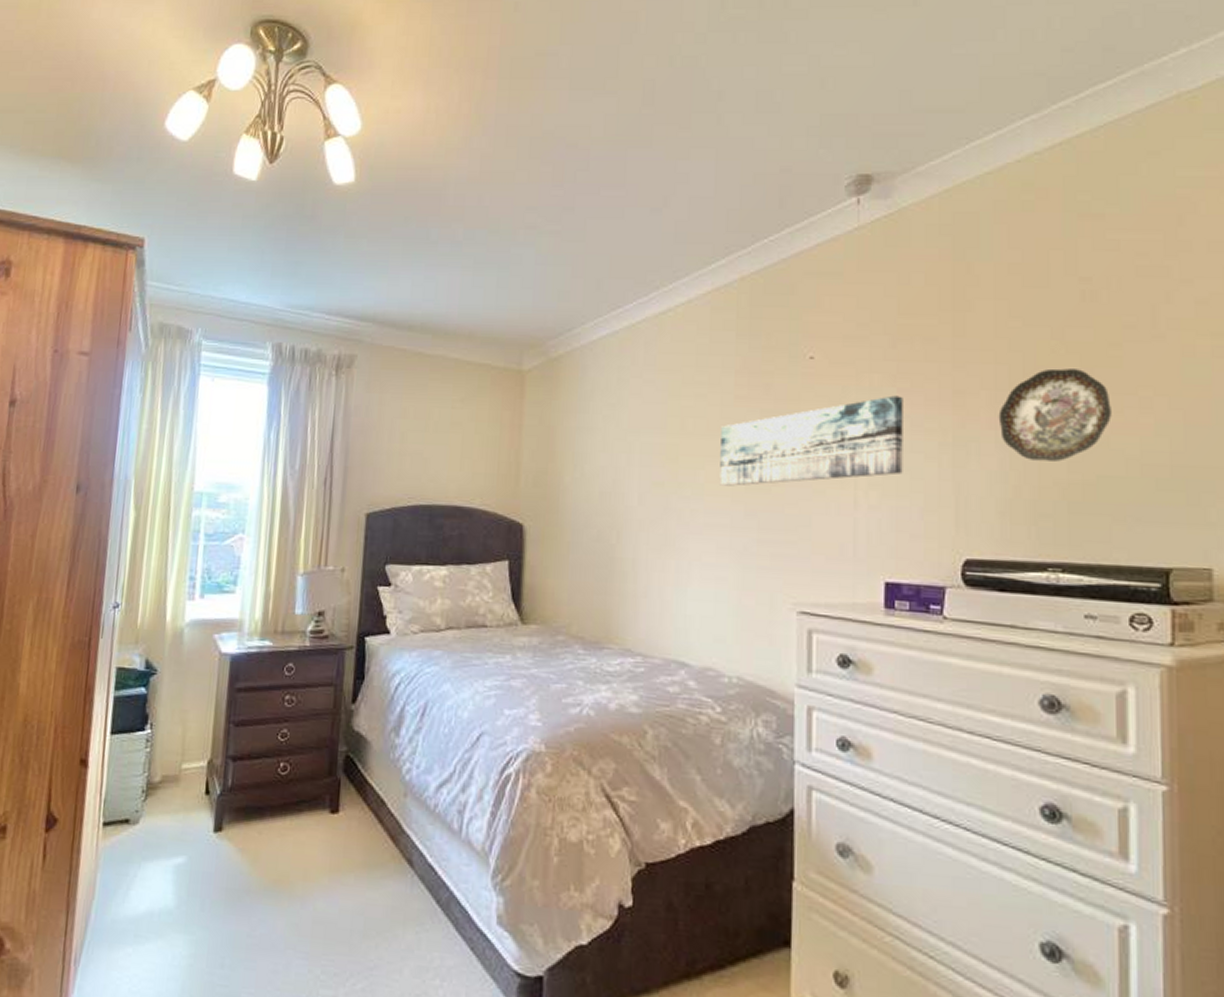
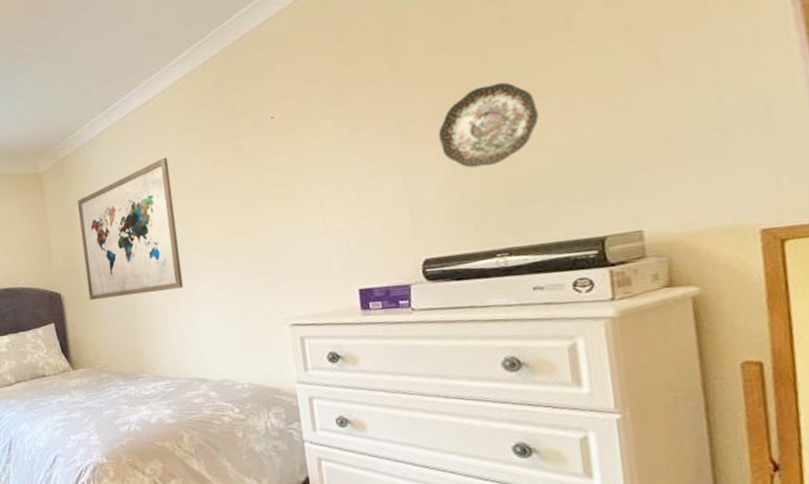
wall art: none [557,380,682,544] -> present [78,157,183,300]
wall art: present [719,395,903,486] -> none [206,135,362,236]

